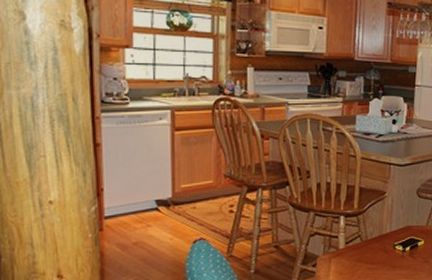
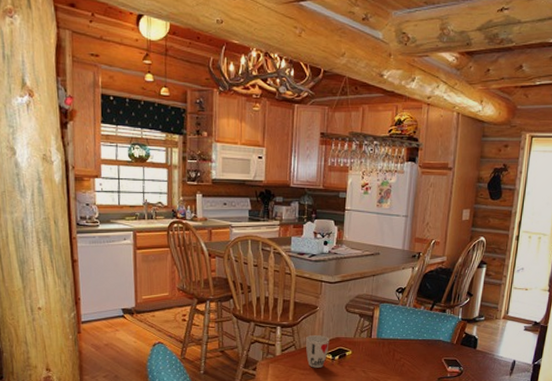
cup: none [373,224,399,261] -> present [306,335,329,368]

